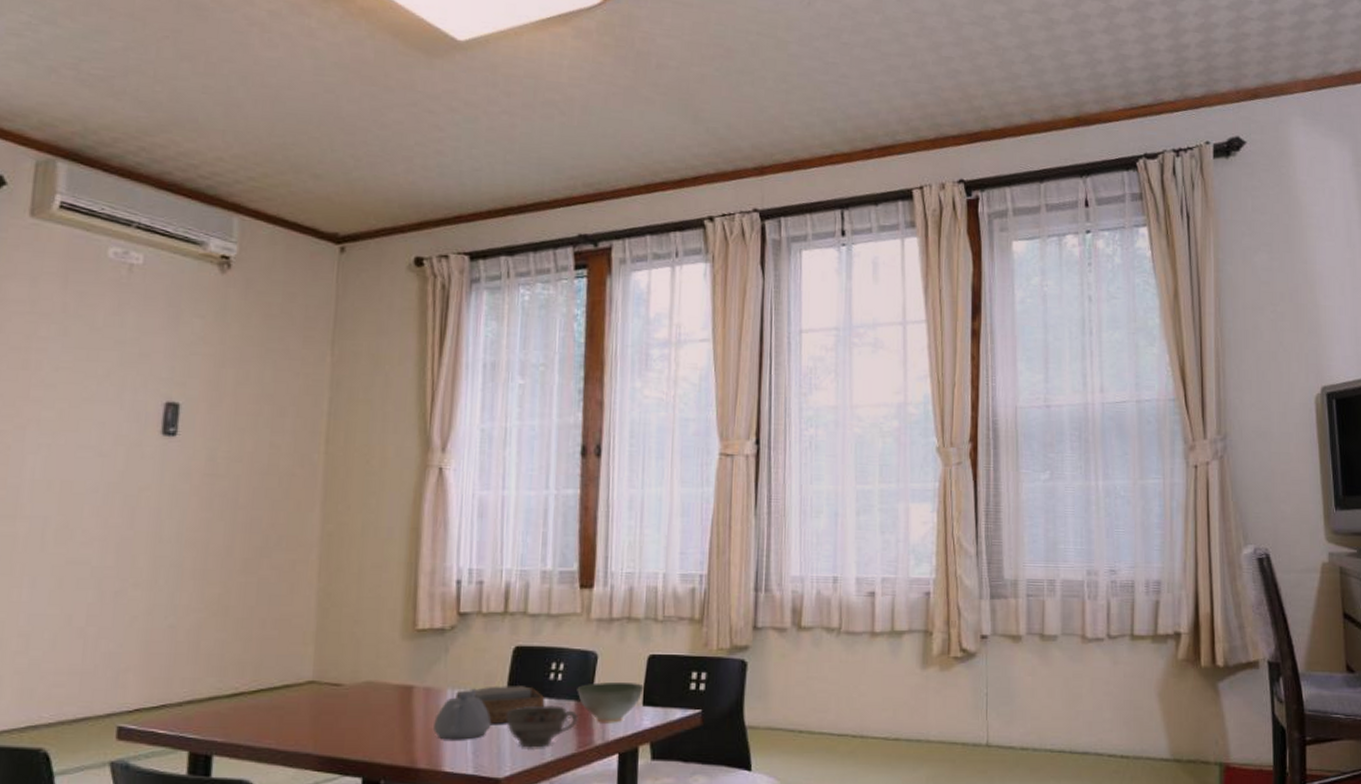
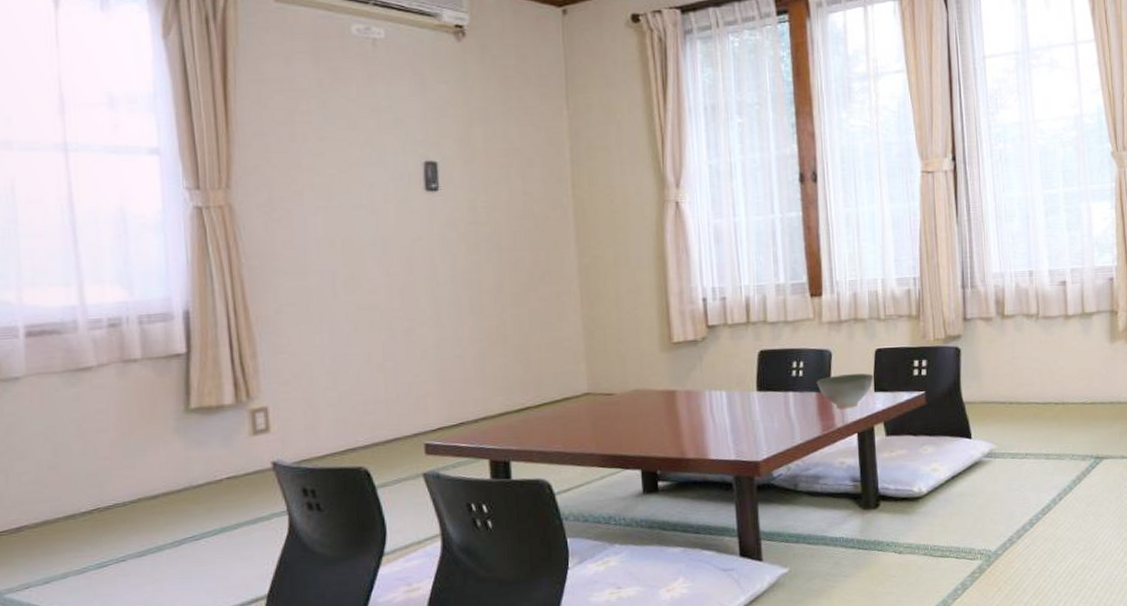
teapot: present [434,688,492,740] -> none [697,388,747,433]
napkin holder: present [456,686,545,724] -> none [713,383,791,417]
teacup: present [507,705,578,748] -> none [759,397,820,434]

